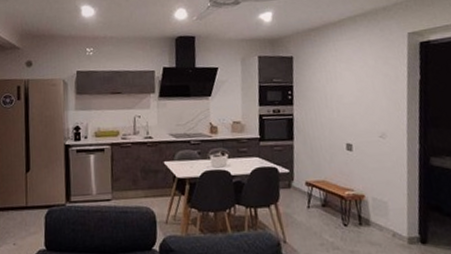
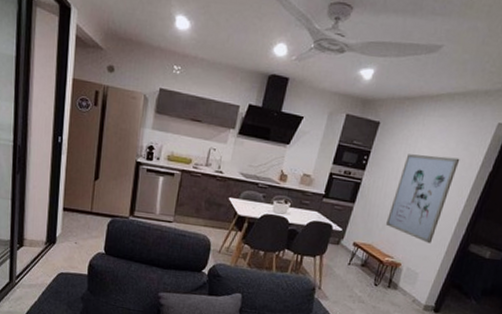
wall art: none [330,73,389,167] -> present [385,154,460,244]

